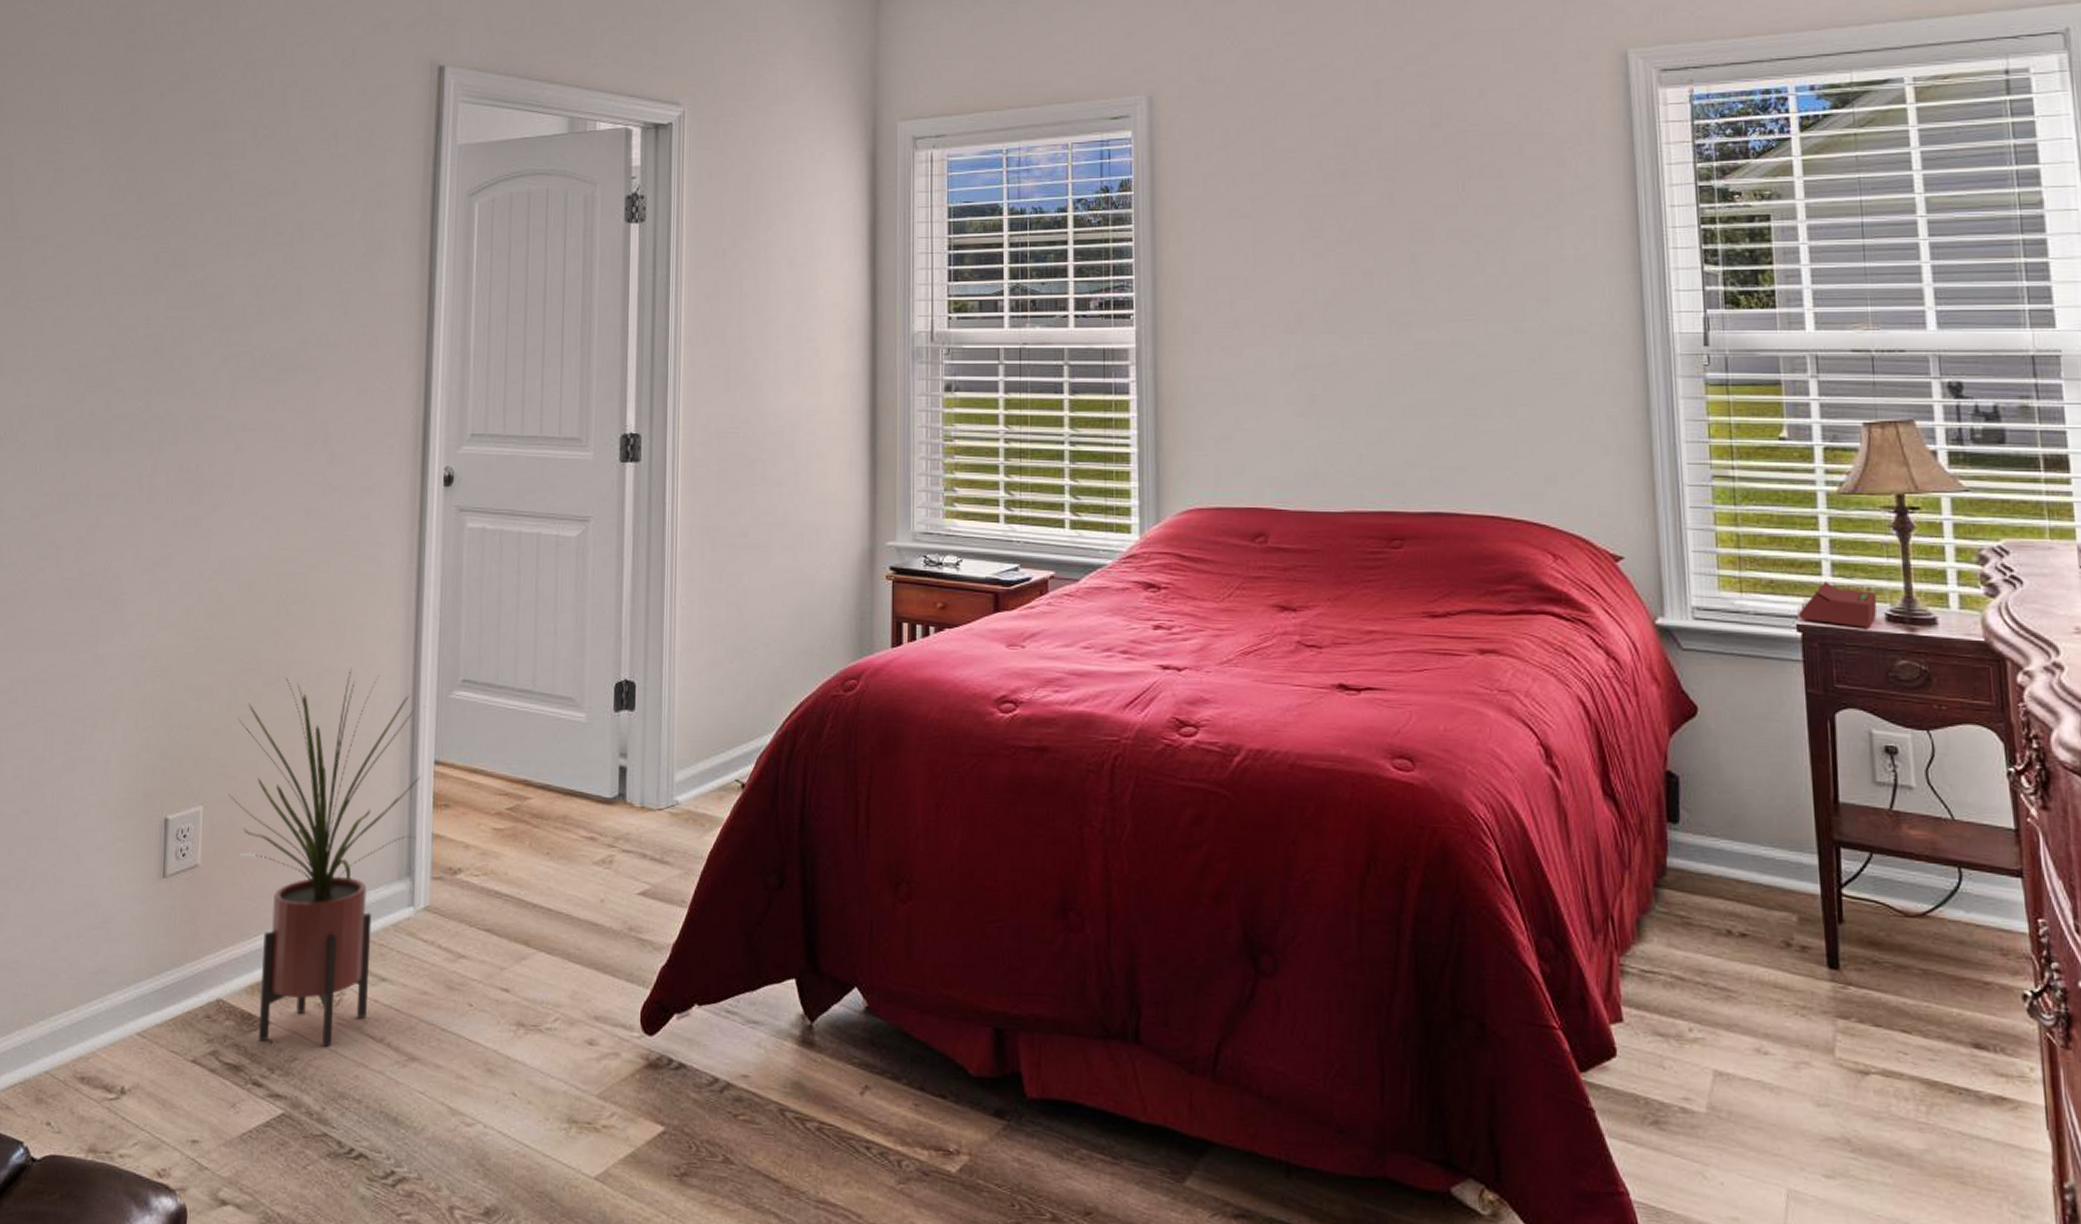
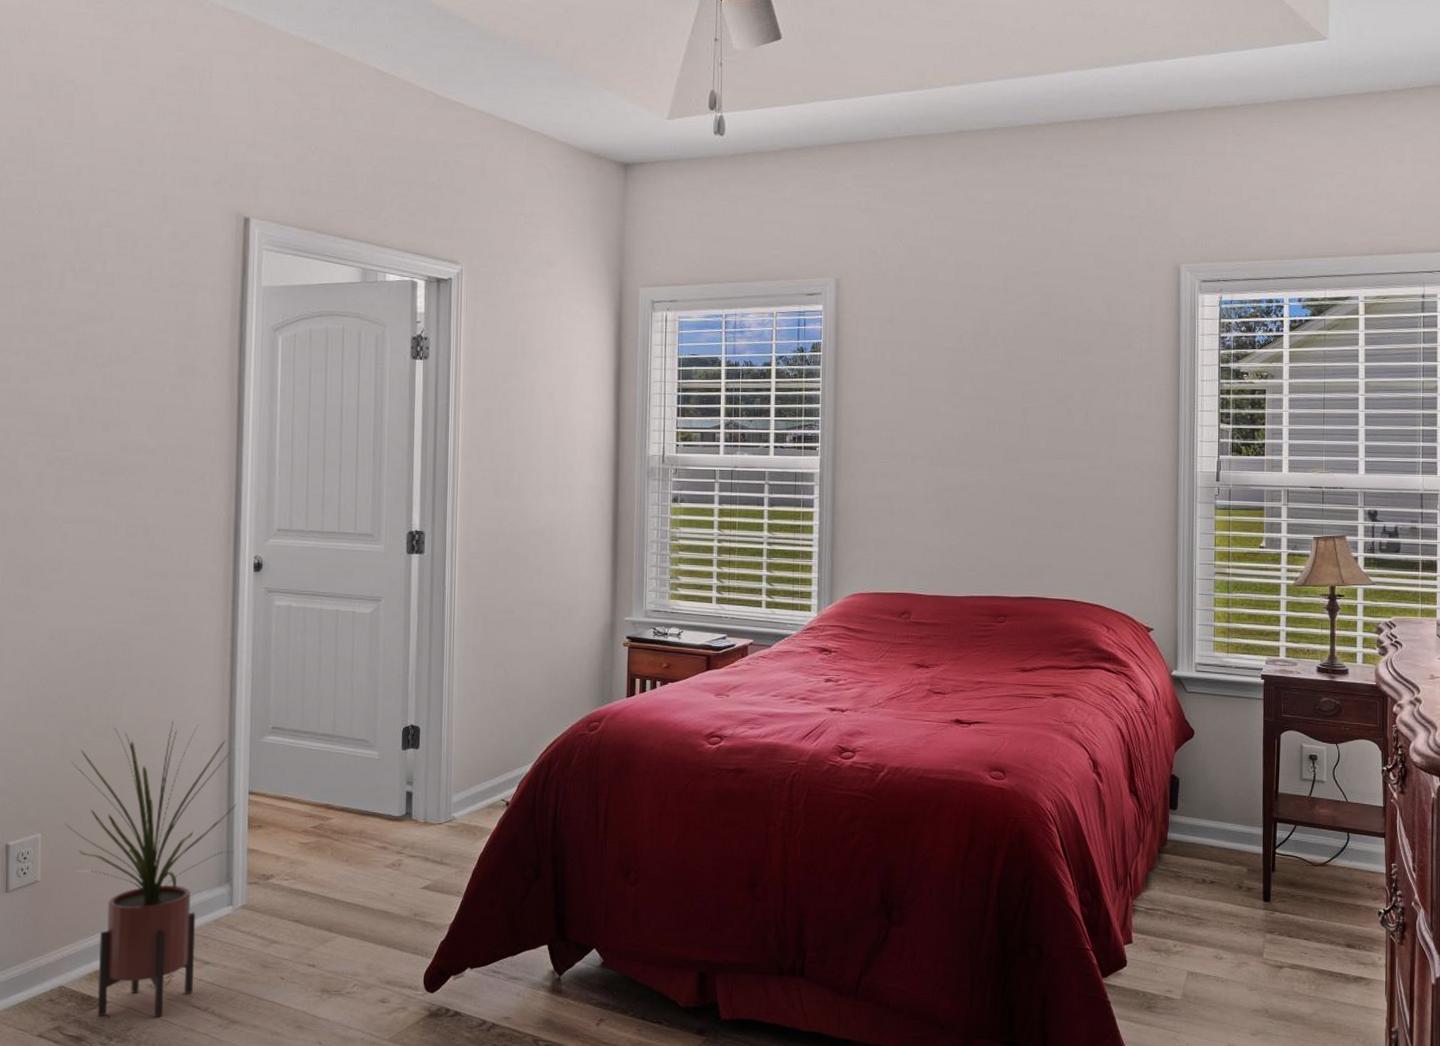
alarm clock: present [1799,582,1877,628] -> none [1263,645,1313,676]

